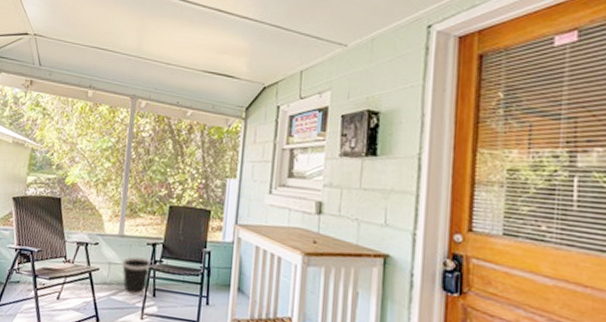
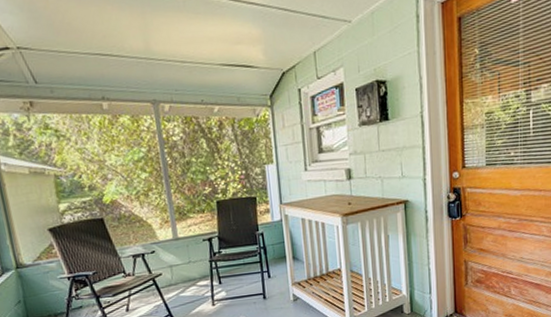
wastebasket: present [121,256,152,297] -> none [182,253,212,290]

